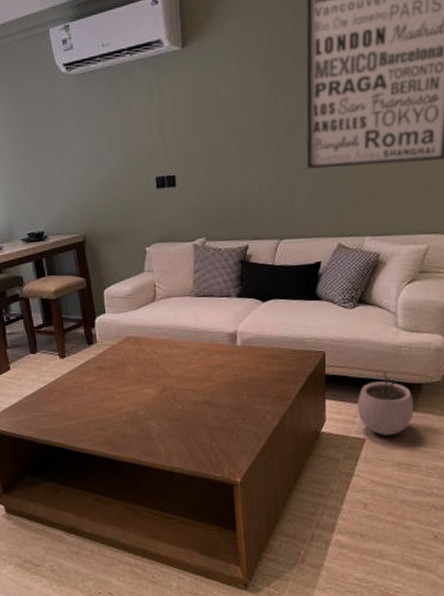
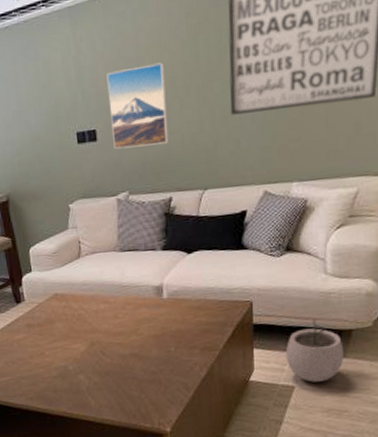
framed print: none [187,114,247,196] -> present [106,62,169,150]

